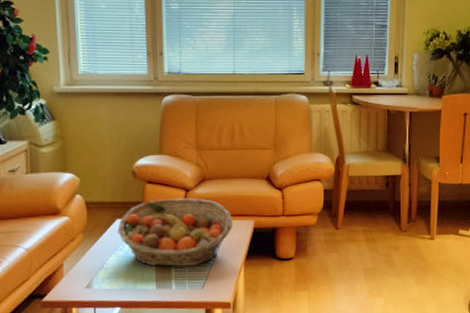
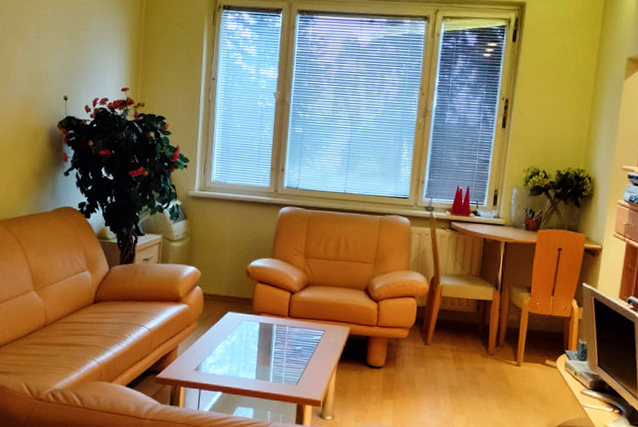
fruit basket: present [117,198,232,267] -> none [227,298,330,363]

